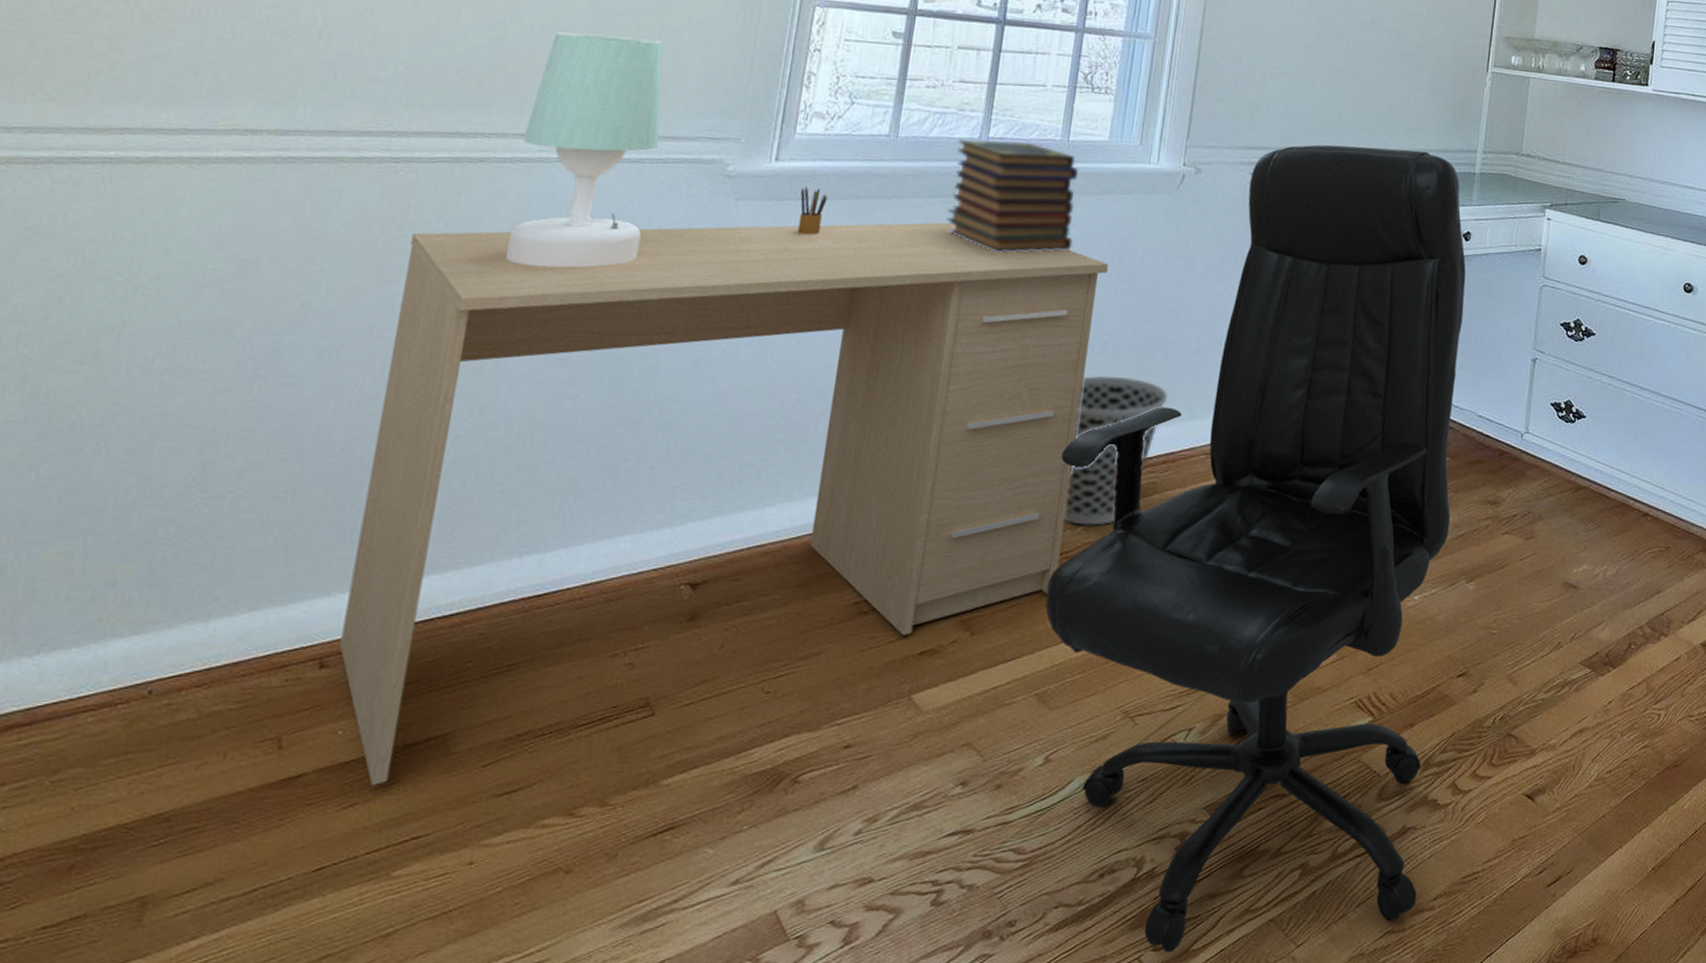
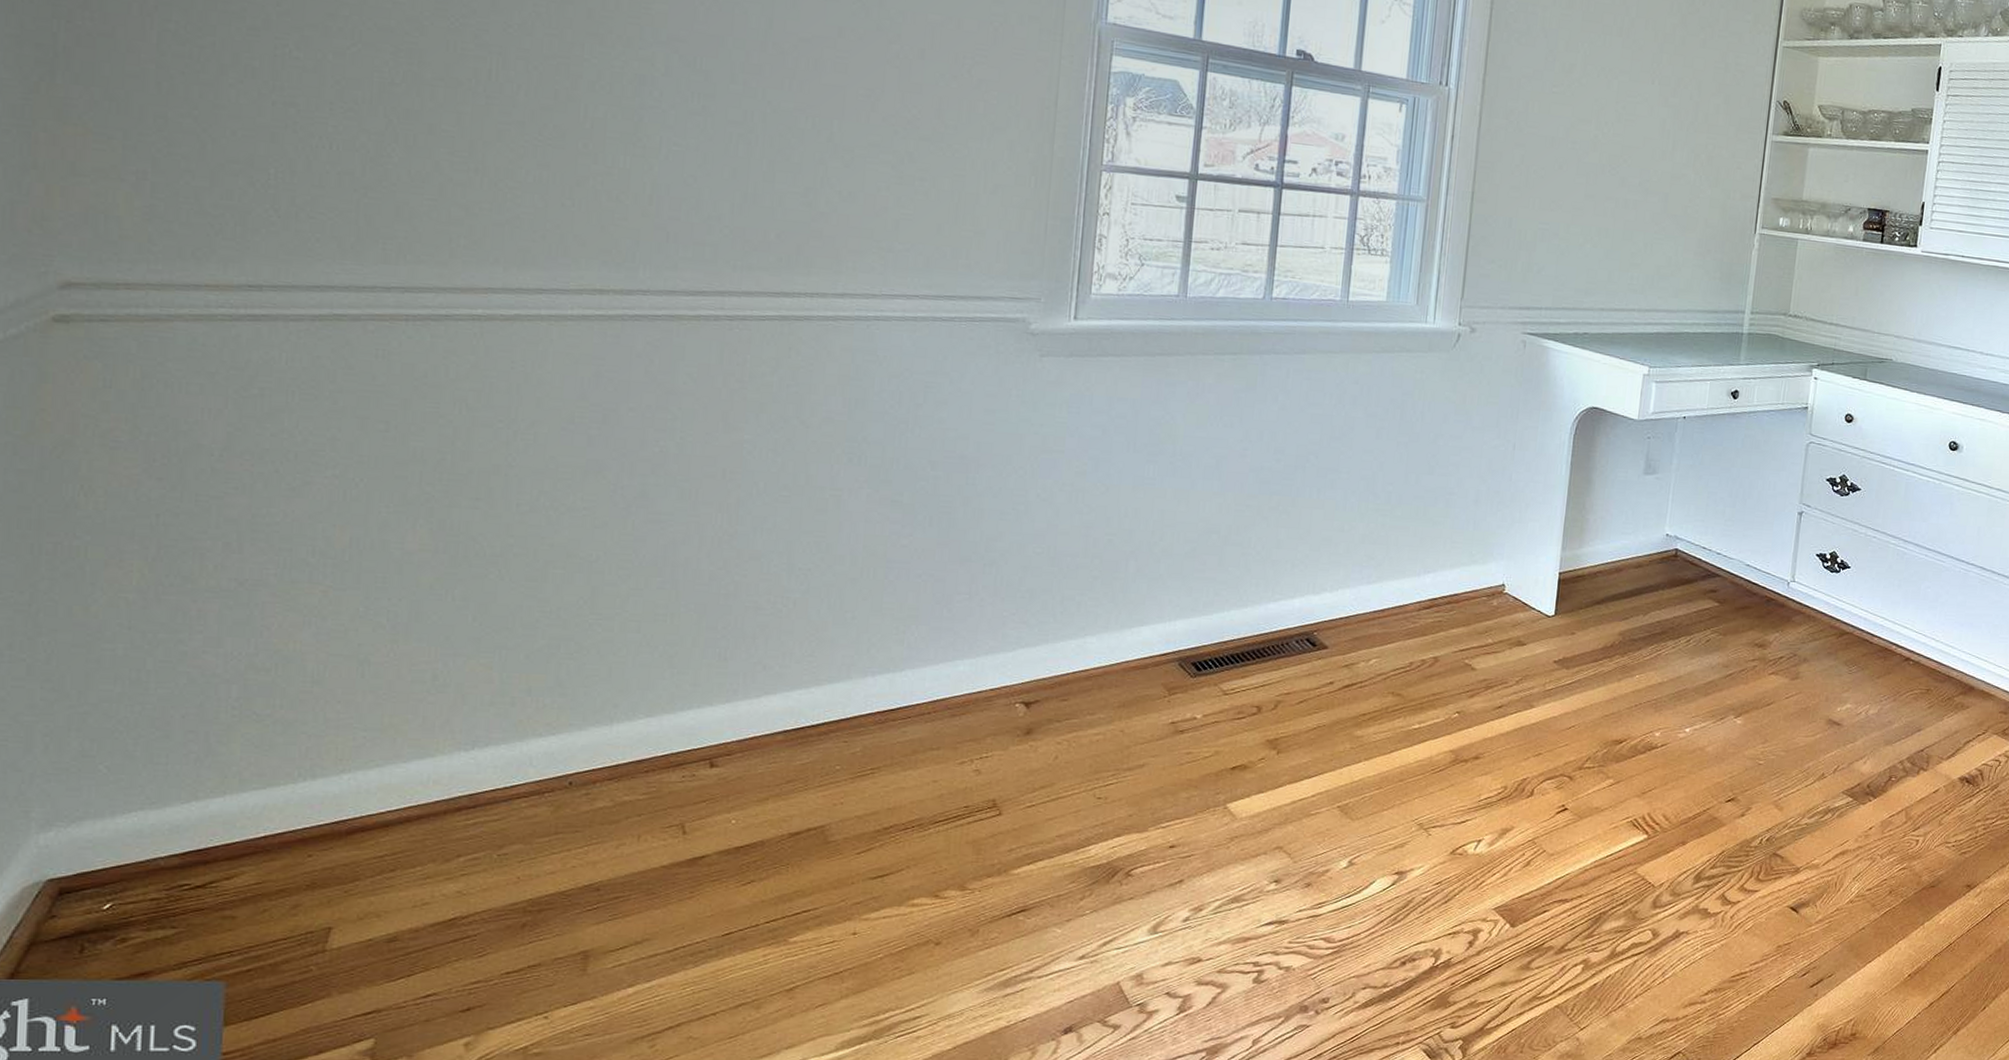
desk: present [339,222,1109,785] -> none [725,378,1391,866]
table lamp: present [505,31,663,269] -> none [835,196,966,419]
pencil box: present [797,186,828,235] -> none [1098,343,1125,390]
book stack: present [946,138,1078,253] -> none [1236,298,1358,408]
office chair: present [1045,144,1466,953] -> none [1343,305,1734,1030]
wastebasket: present [1063,375,1167,526] -> none [1357,522,1450,659]

